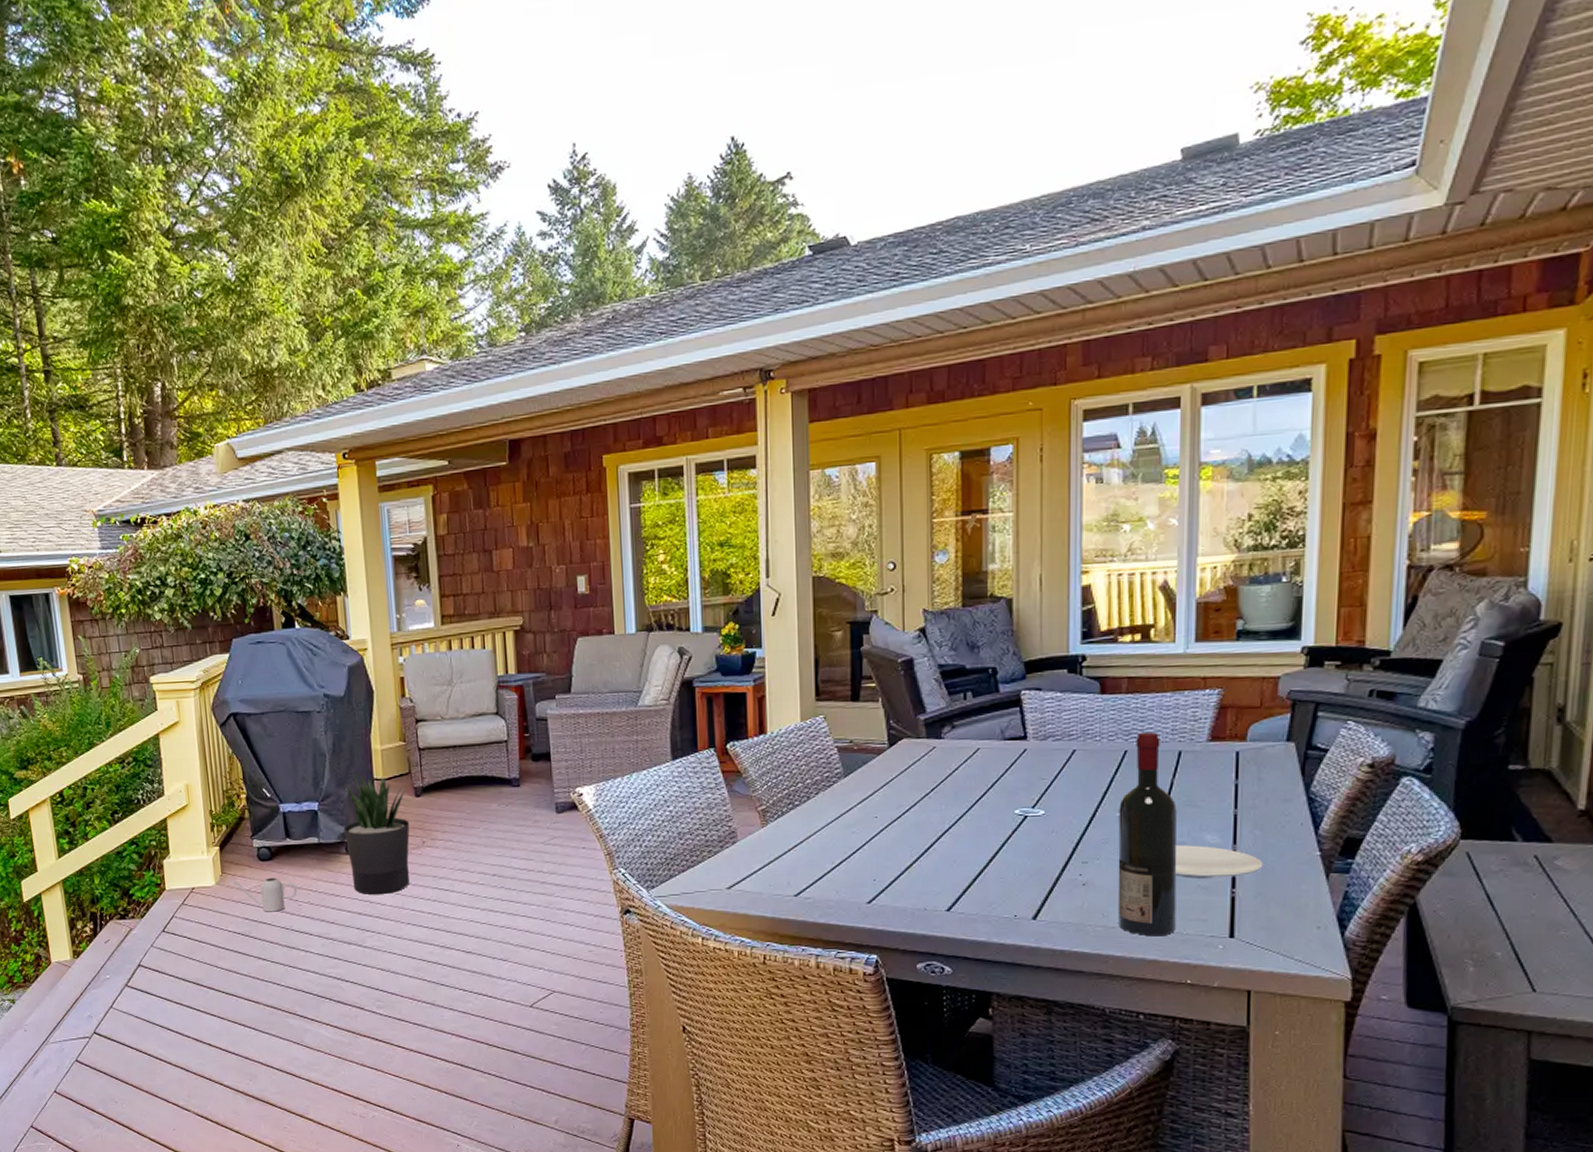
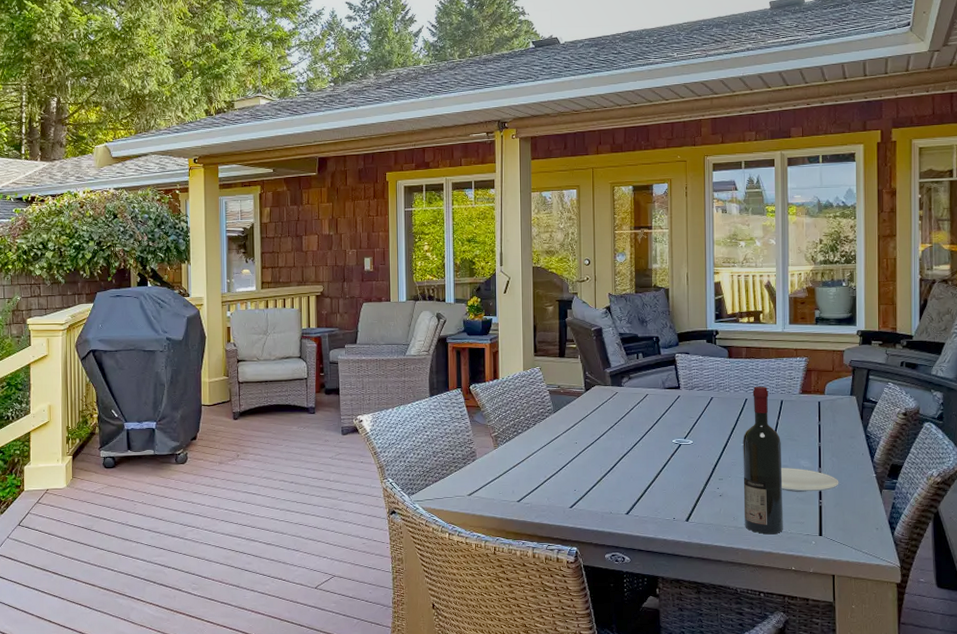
watering can: present [231,877,298,912] -> none [79,482,134,510]
planter: present [343,769,410,894] -> none [175,397,228,496]

